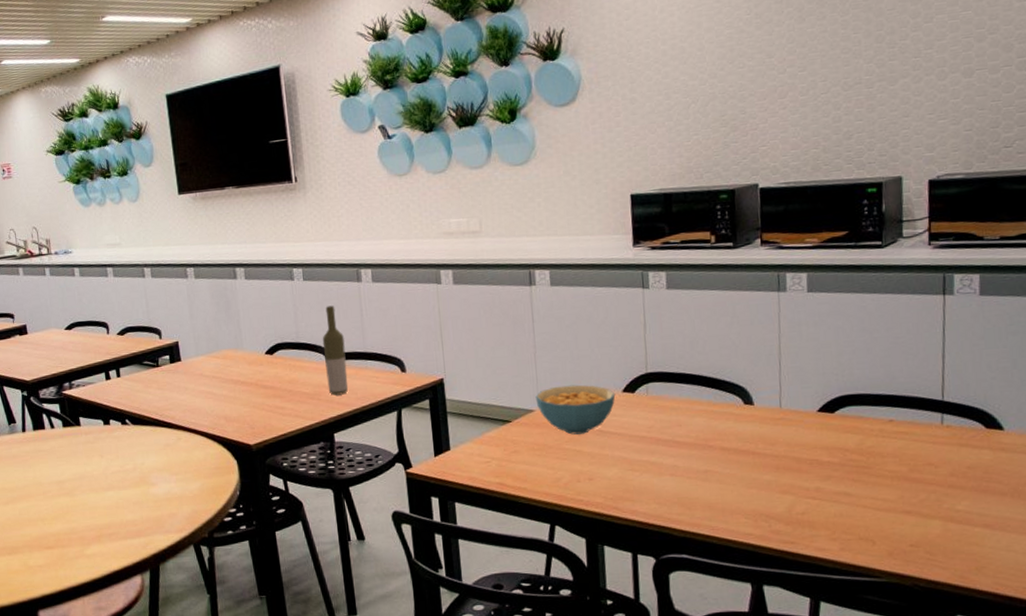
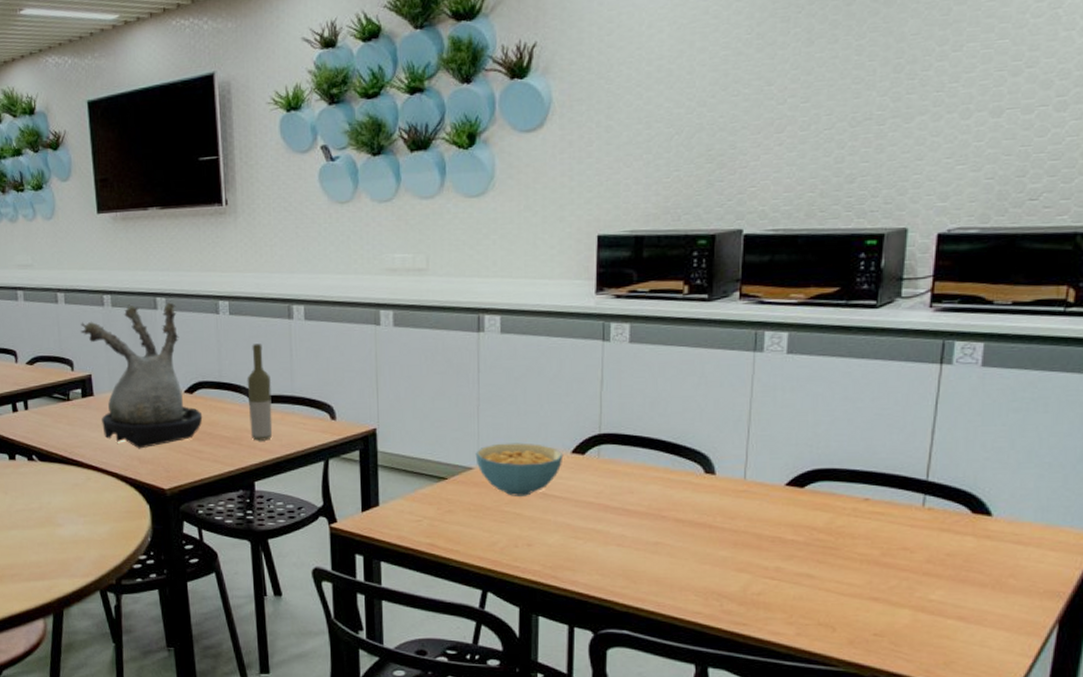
plant: none [166,272,283,409] -> present [80,302,203,449]

